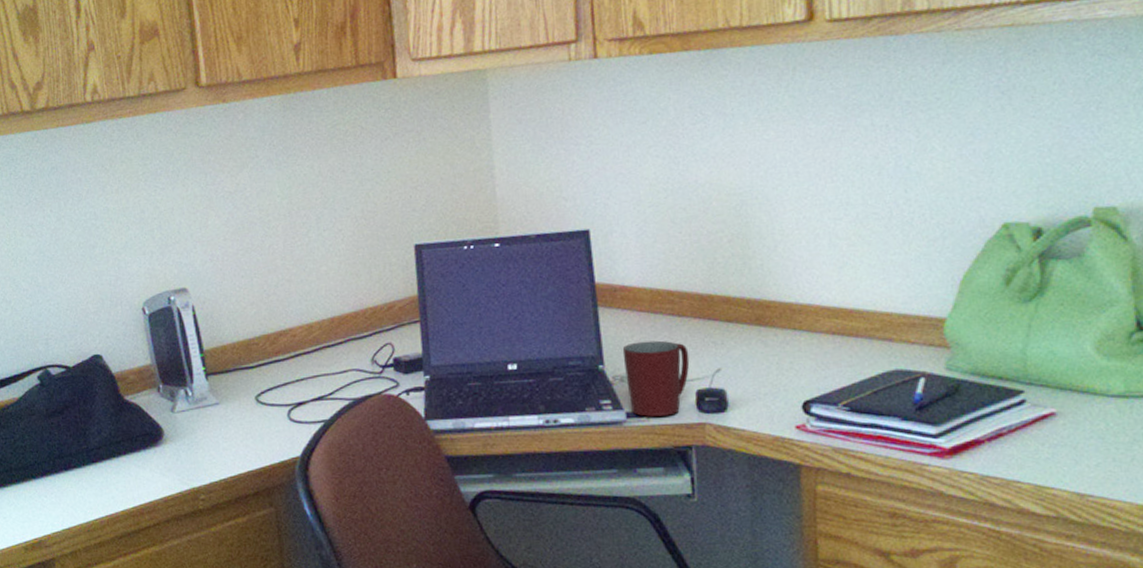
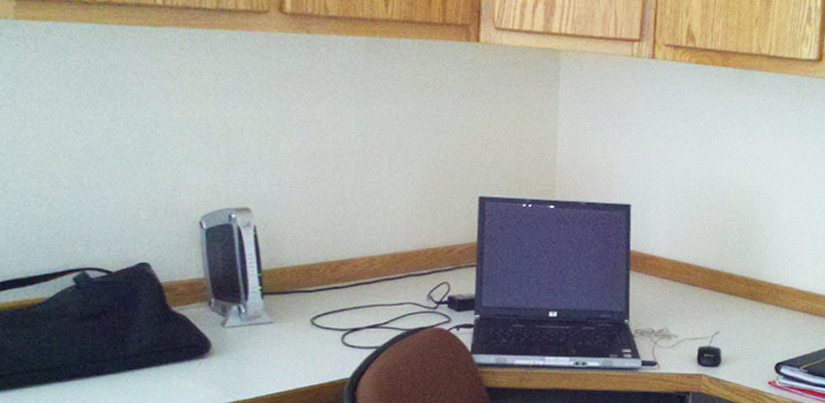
mug: present [622,340,690,417] -> none [645,303,697,366]

